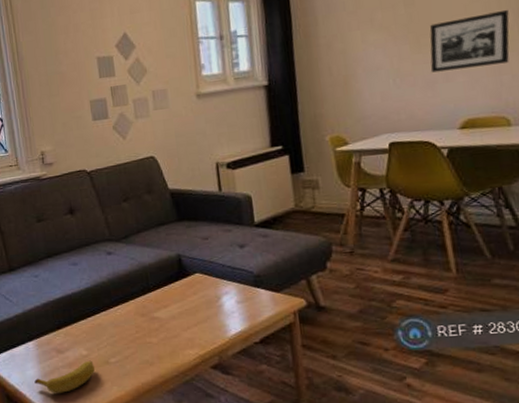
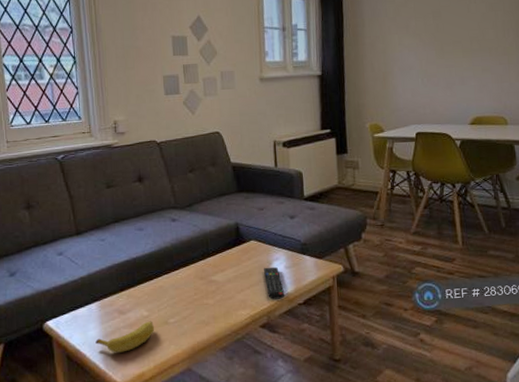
remote control: none [211,302,239,338] -> present [263,267,285,300]
picture frame: present [429,10,510,73] -> none [450,30,510,76]

